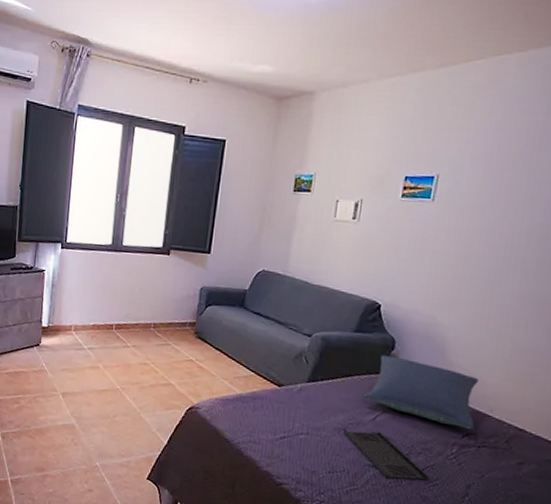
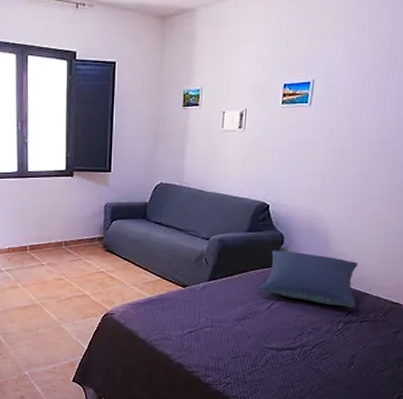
tray: present [342,428,429,481] -> none [242,317,320,358]

